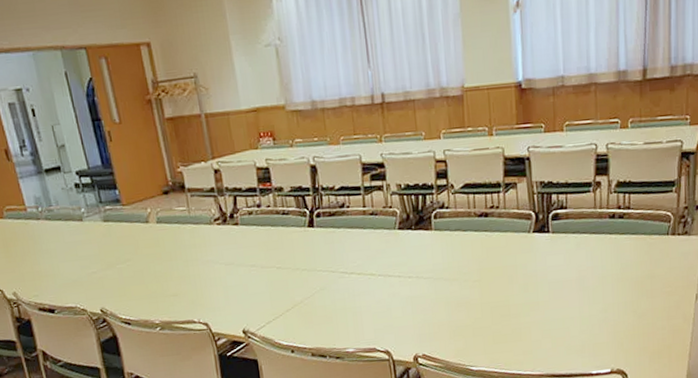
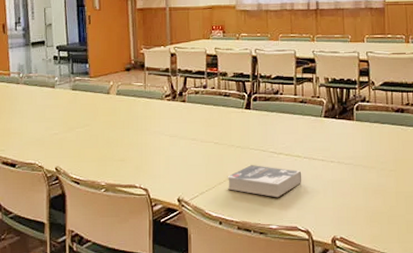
book: none [294,287,378,321] -> present [227,165,302,198]

